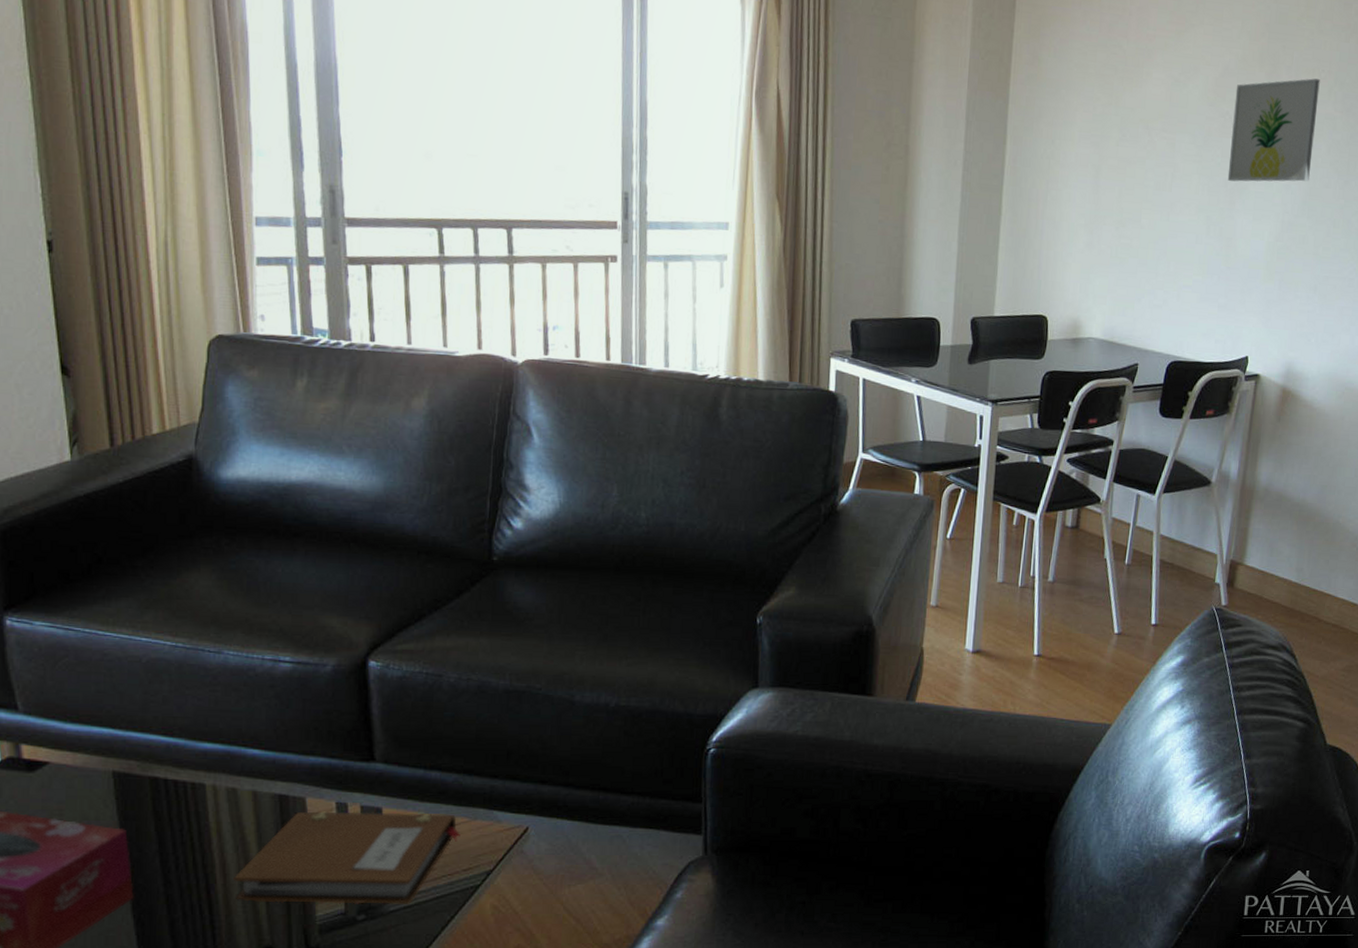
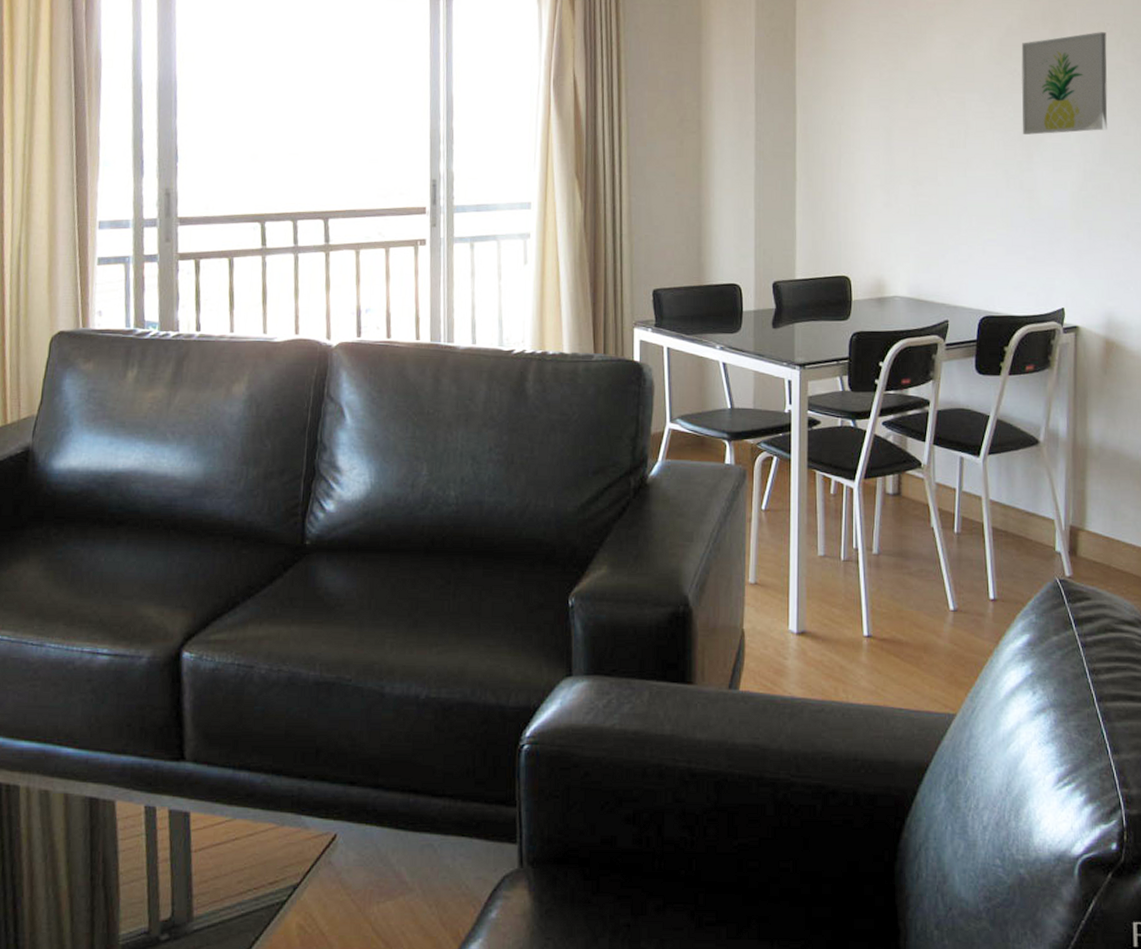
notebook: present [234,811,460,904] -> none [40,816,267,922]

